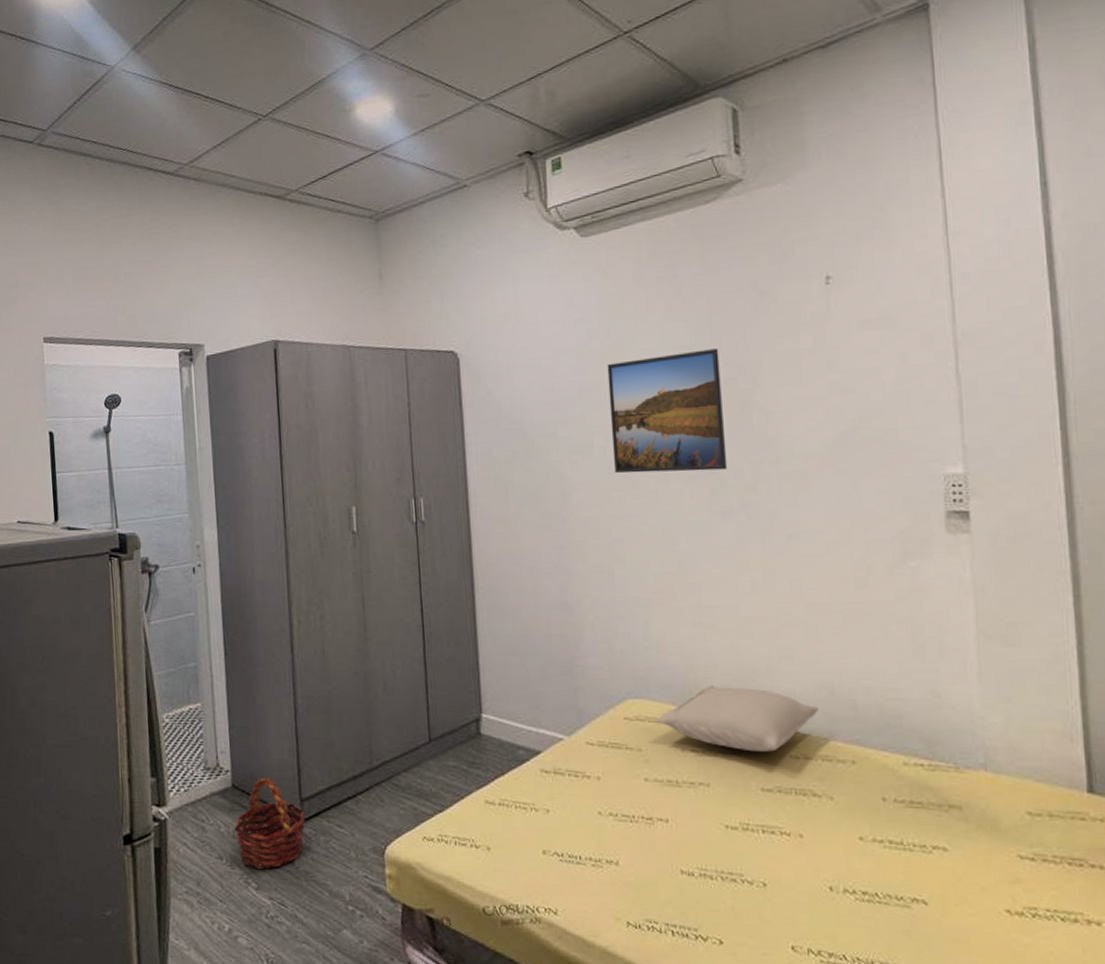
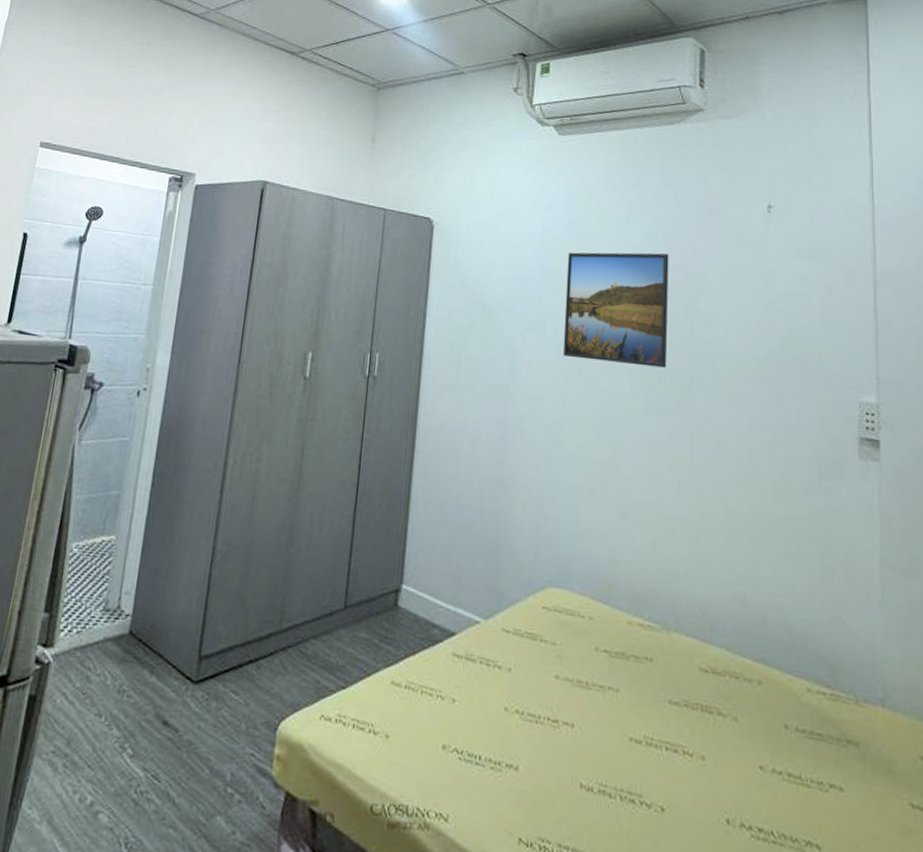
basket: present [234,777,306,870] -> none [120,627,202,734]
pillow: present [655,685,818,752] -> none [573,583,730,662]

